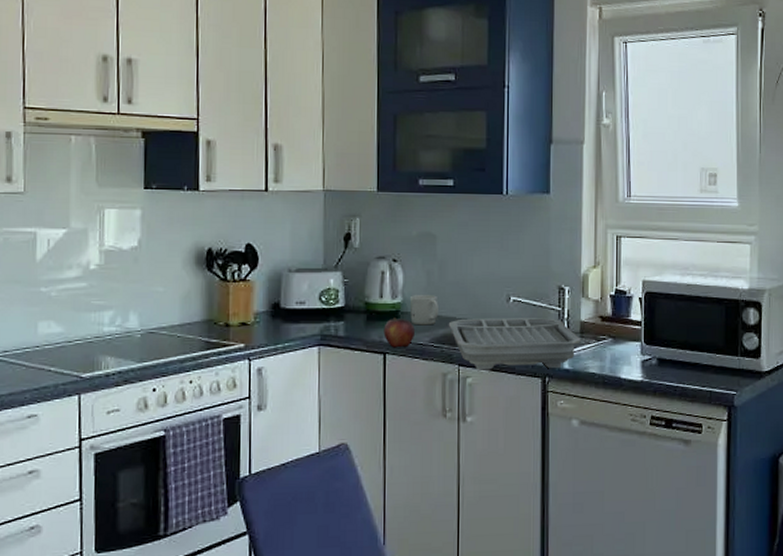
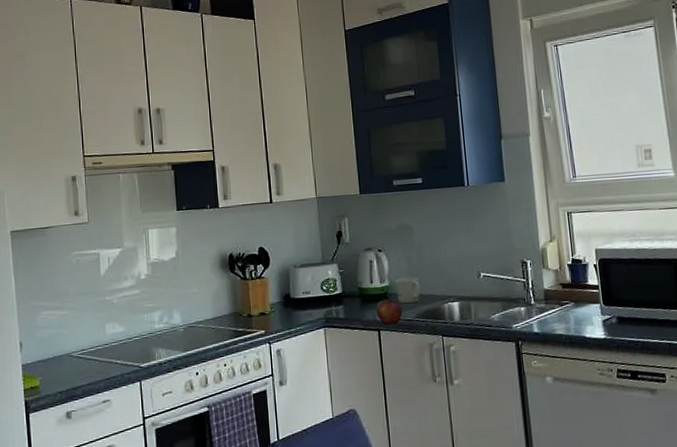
dish rack: present [448,318,581,370] -> none [429,289,546,339]

